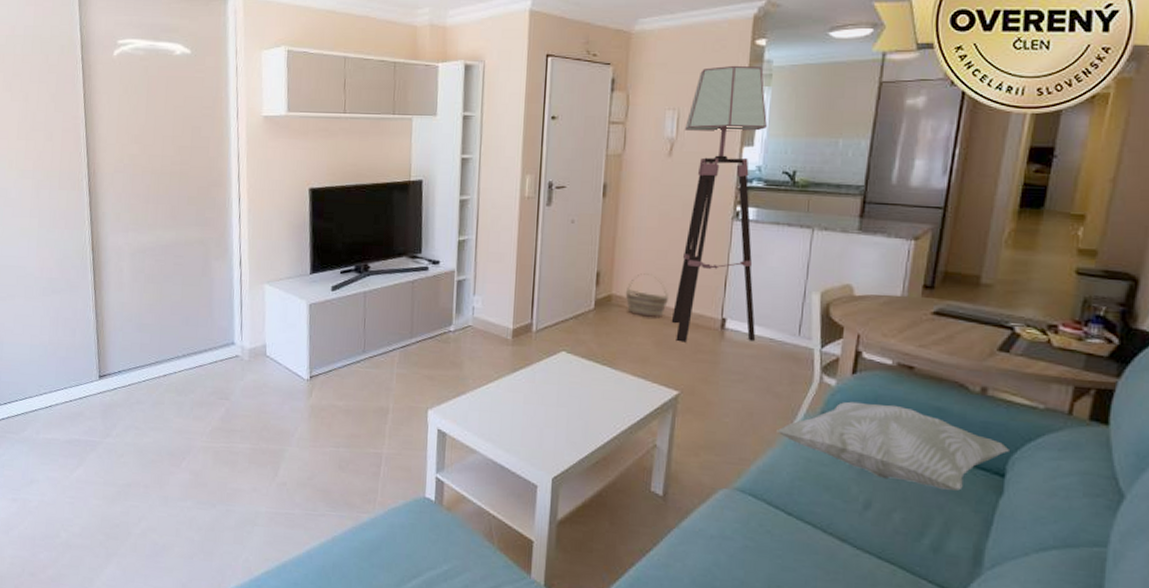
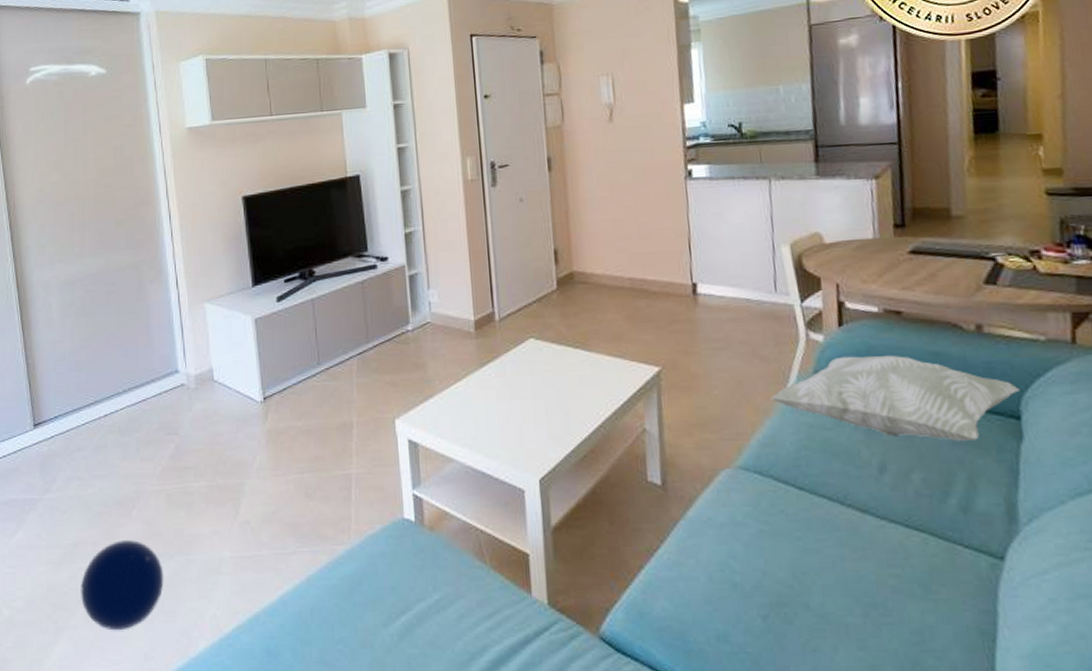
ball: none [131,486,206,562] -> present [81,540,164,631]
basket: present [625,273,668,319] -> none [587,245,633,292]
floor lamp: present [671,65,767,343] -> none [621,23,732,314]

